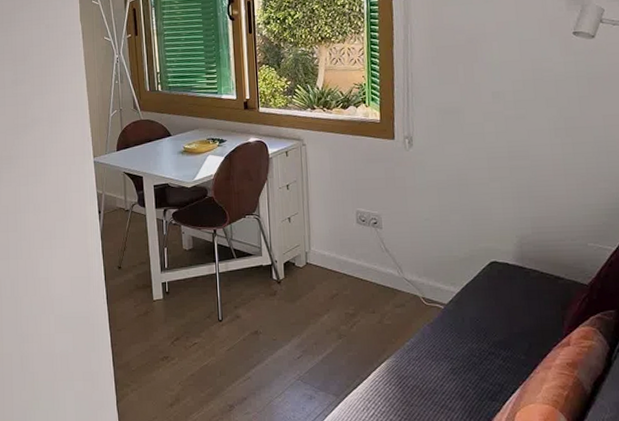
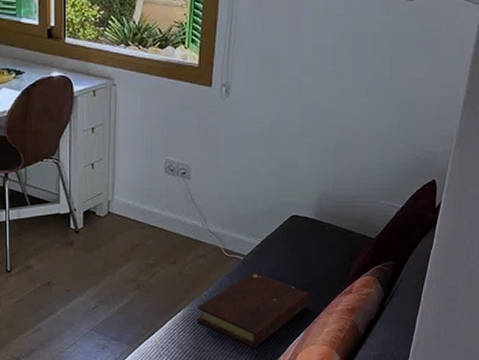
book: none [400,321,523,404] -> present [197,272,310,348]

